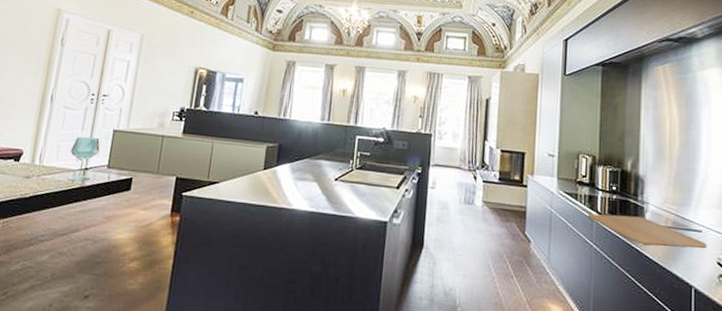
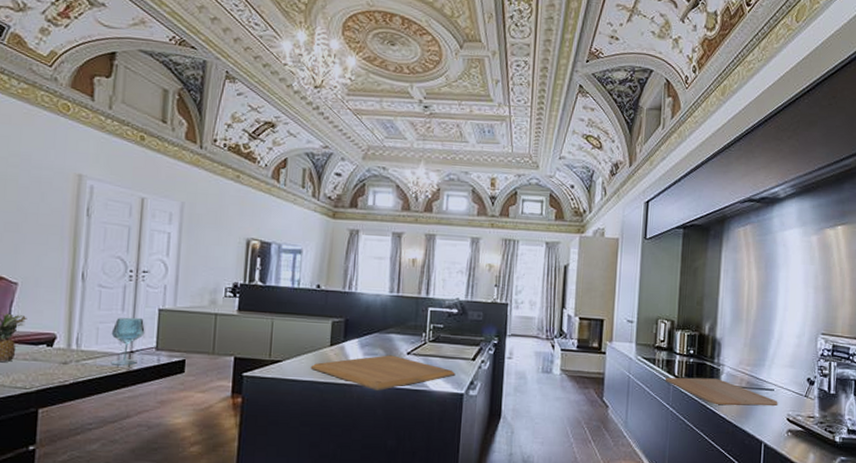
chopping board: none [244,180,380,216] -> present [310,355,456,391]

